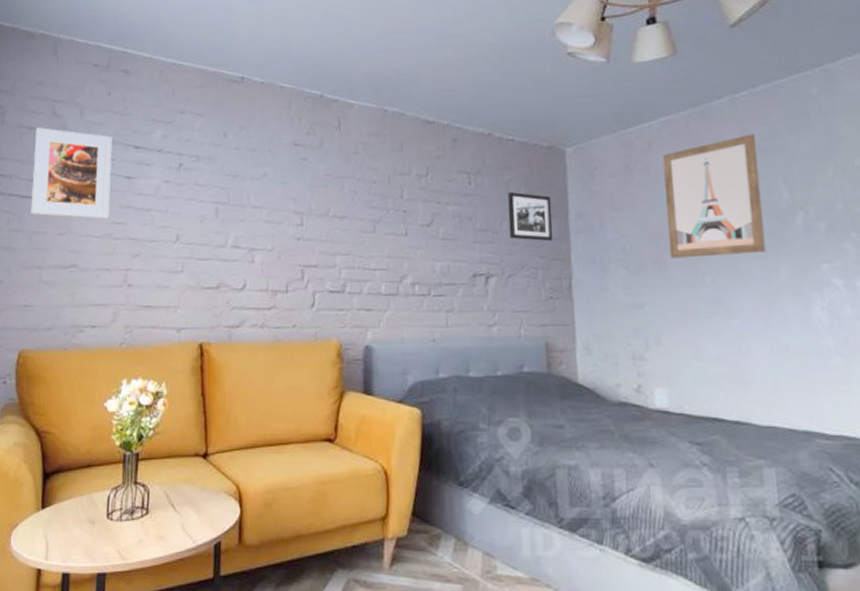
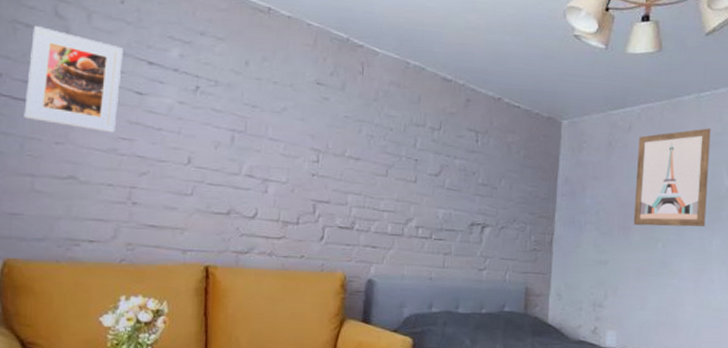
picture frame: present [508,191,553,241] -> none [506,153,545,200]

